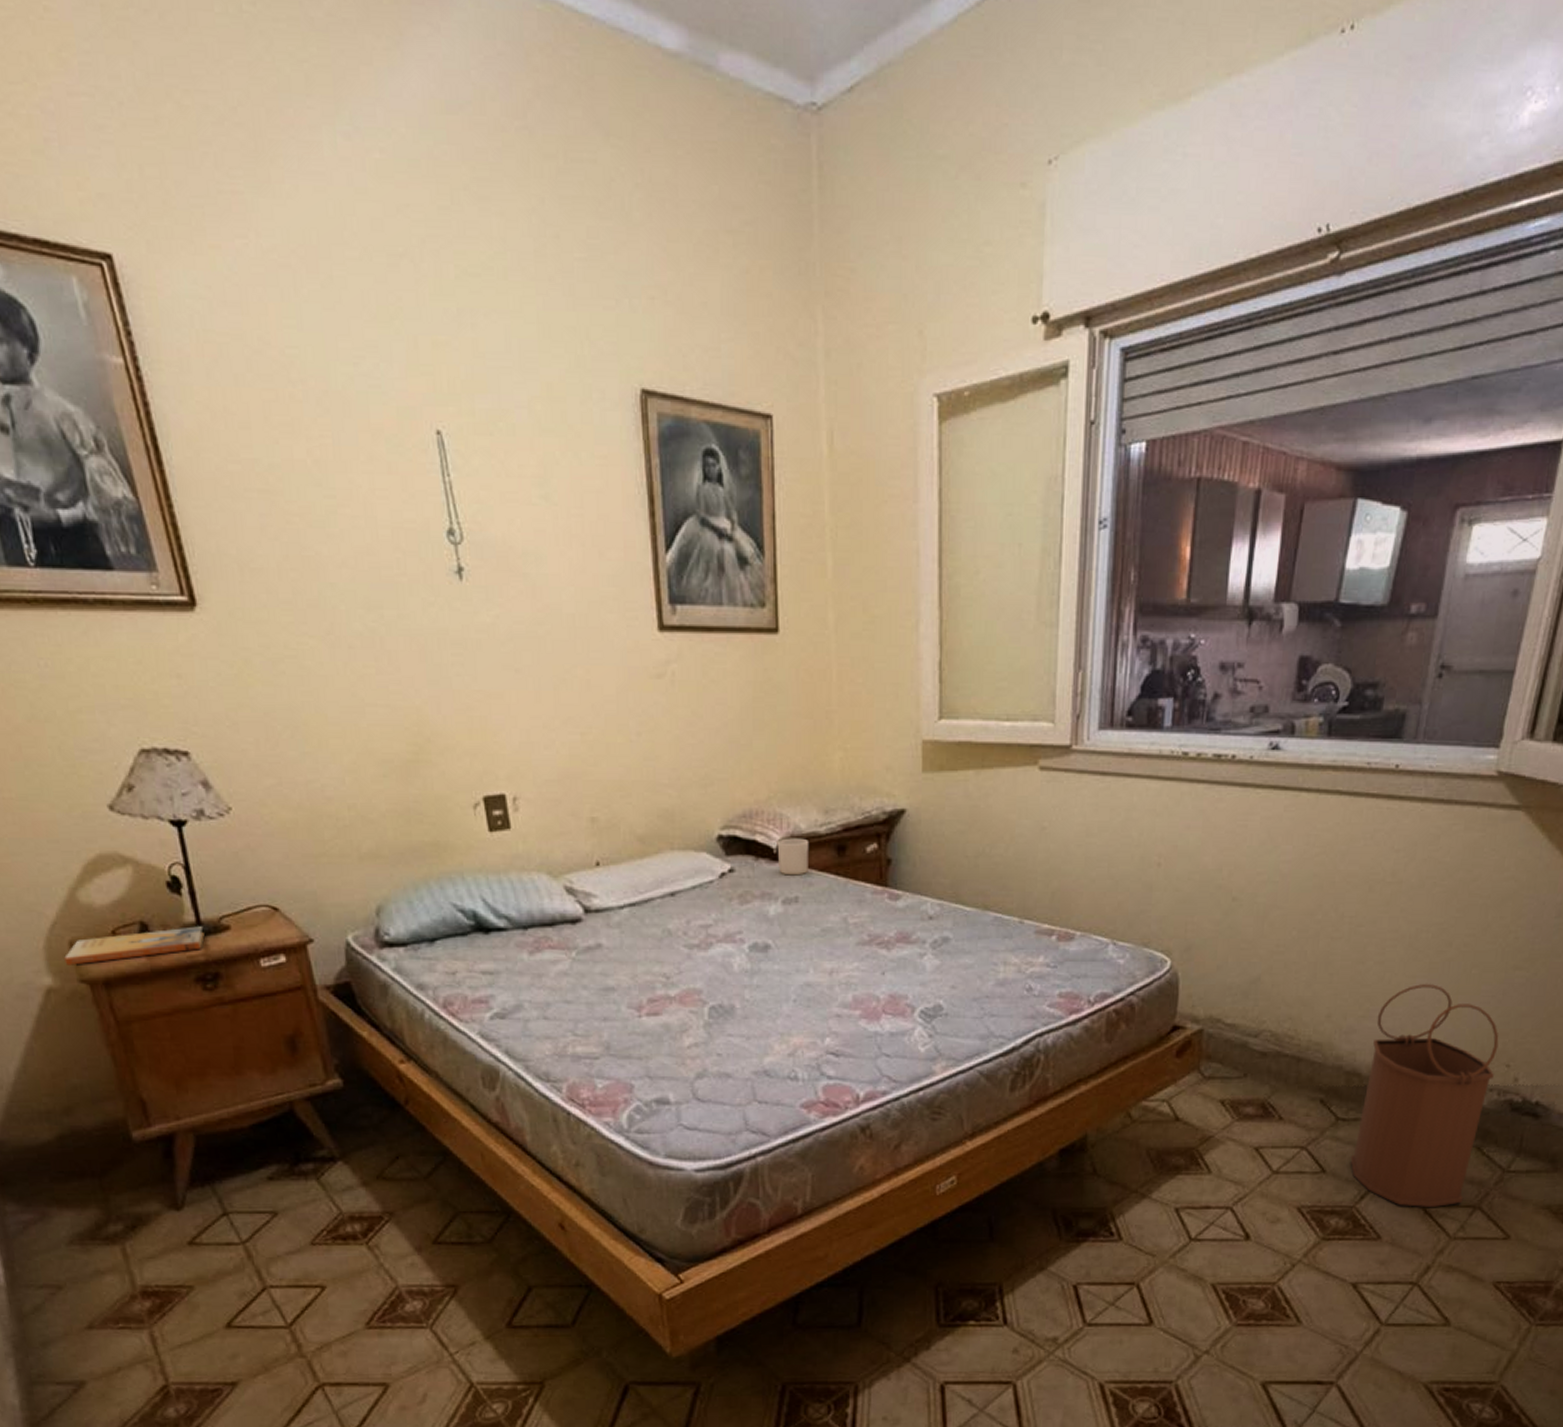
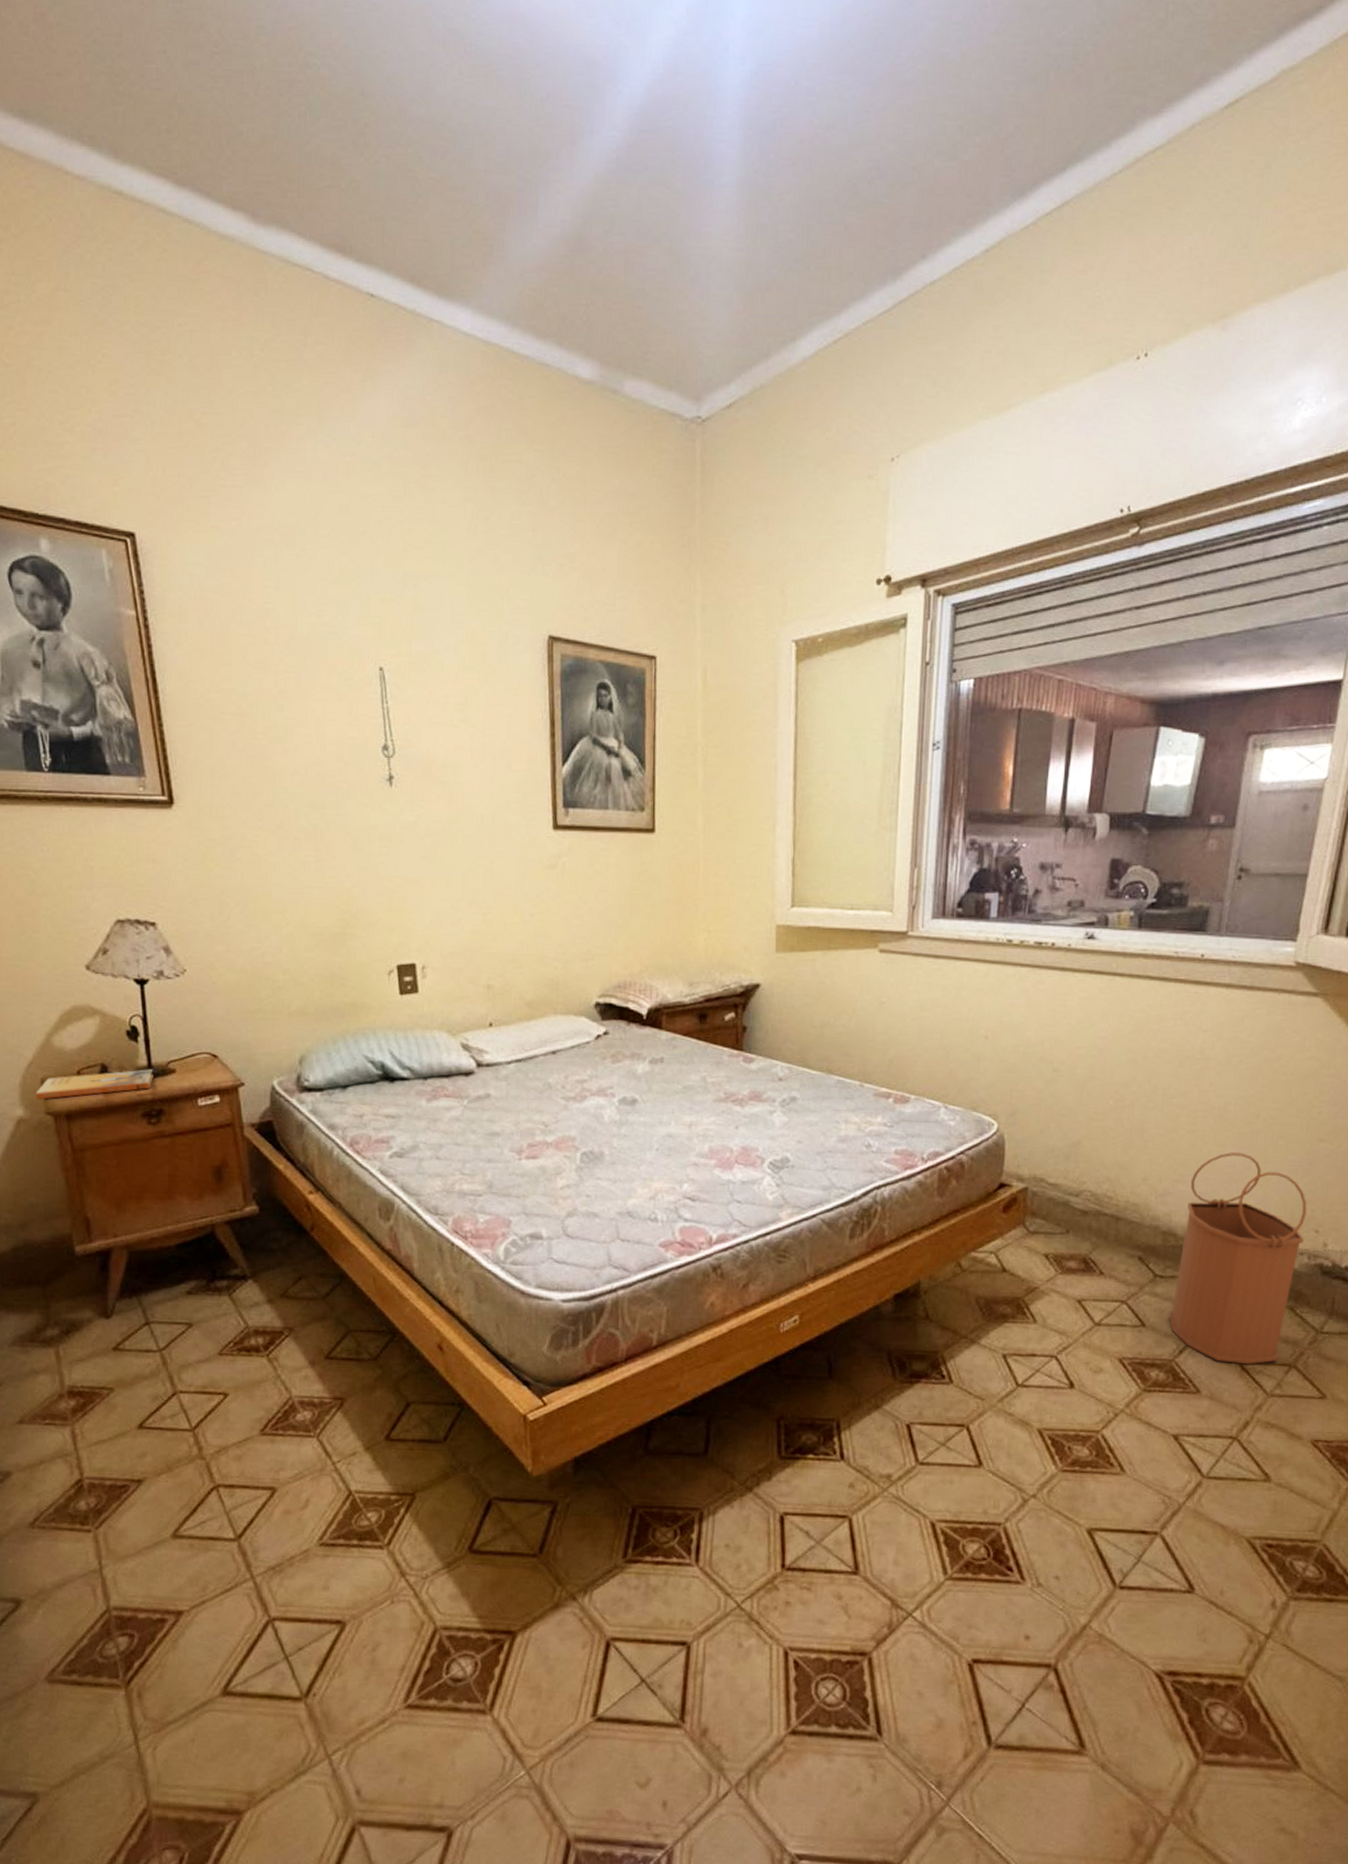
mug: present [777,838,810,876] -> none [646,1006,675,1039]

